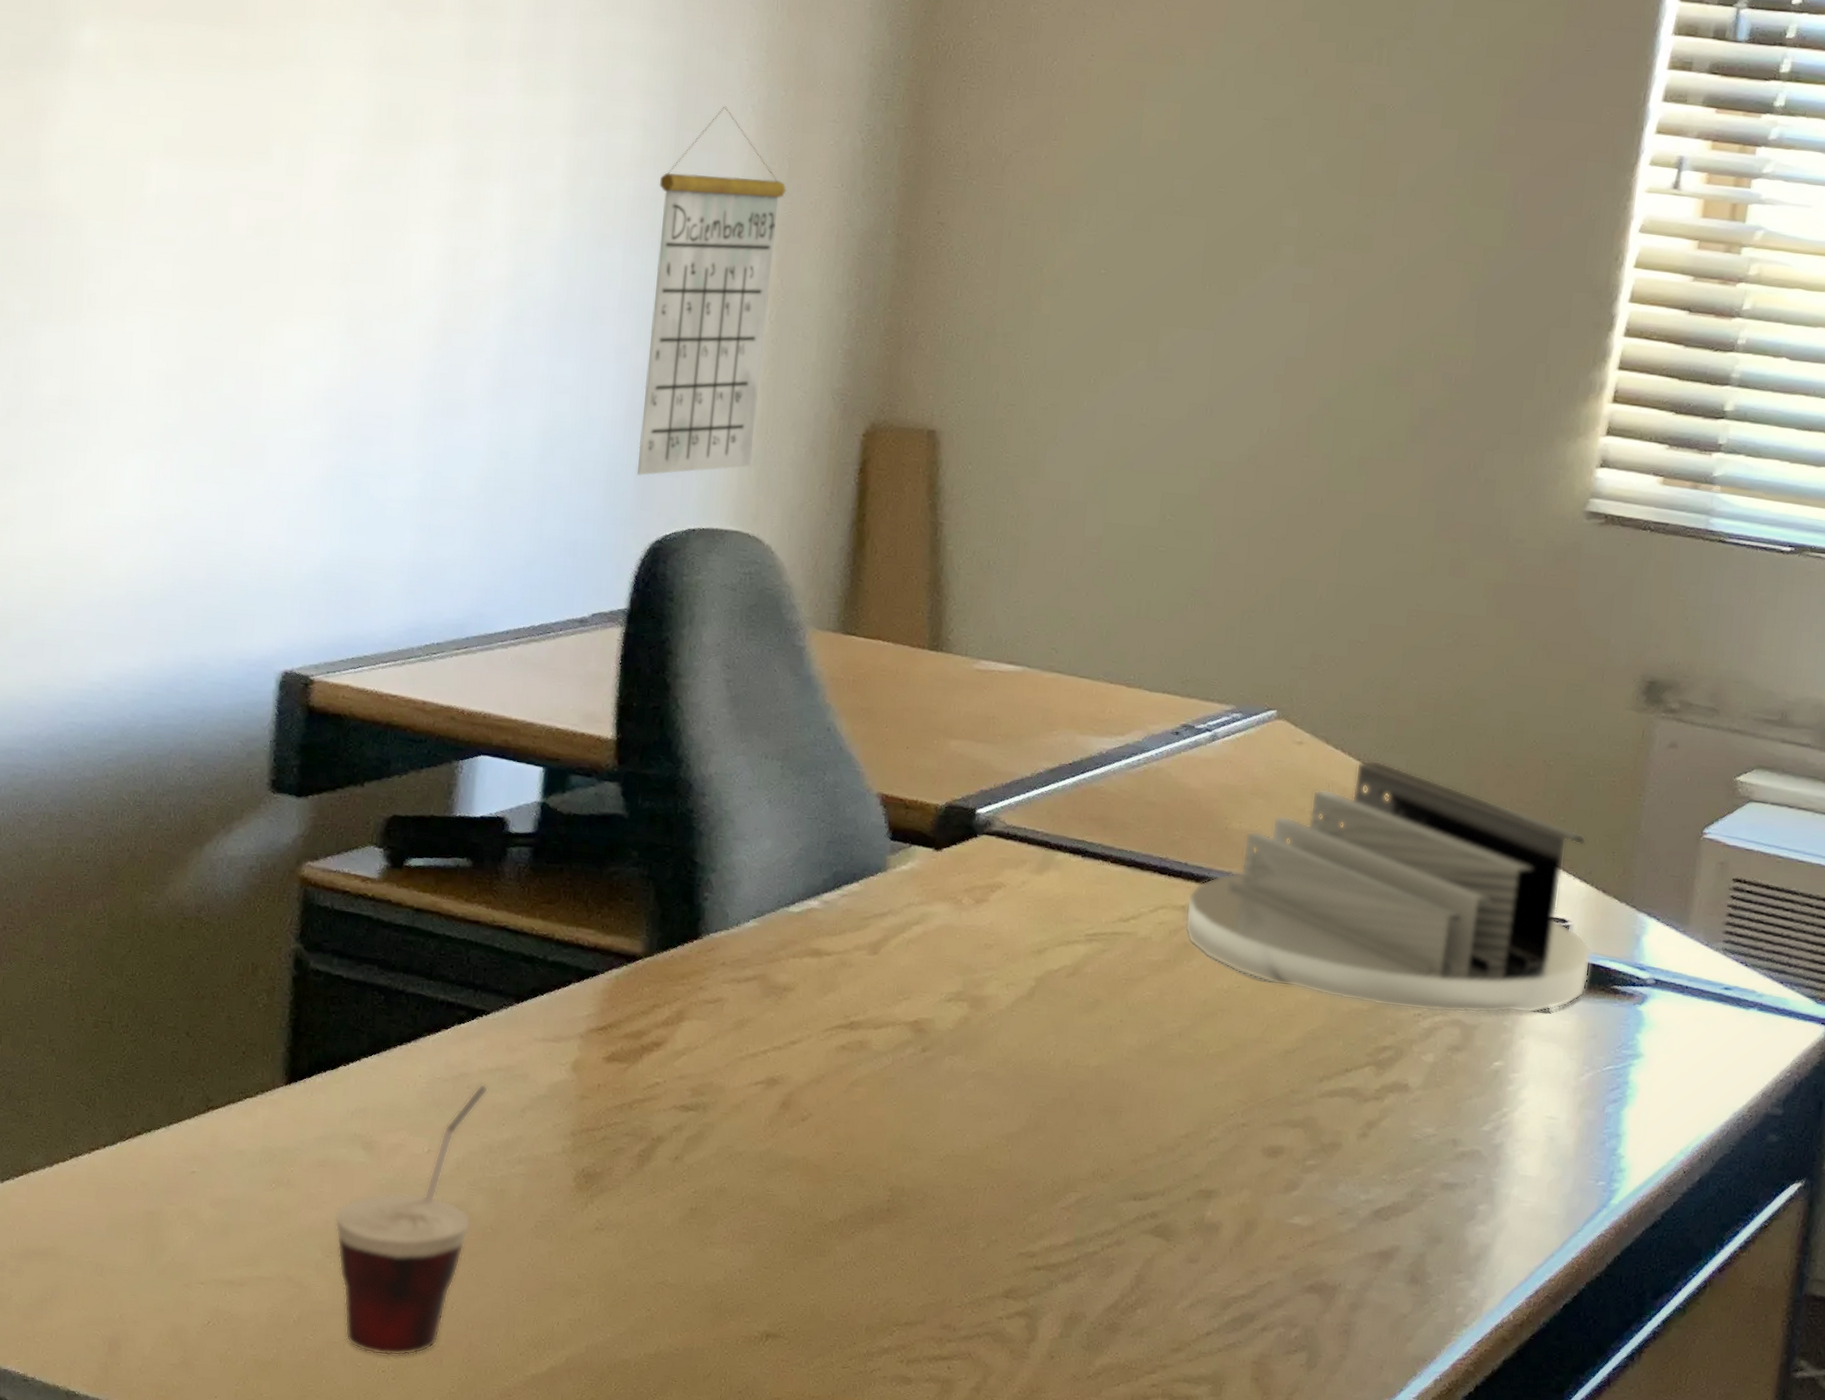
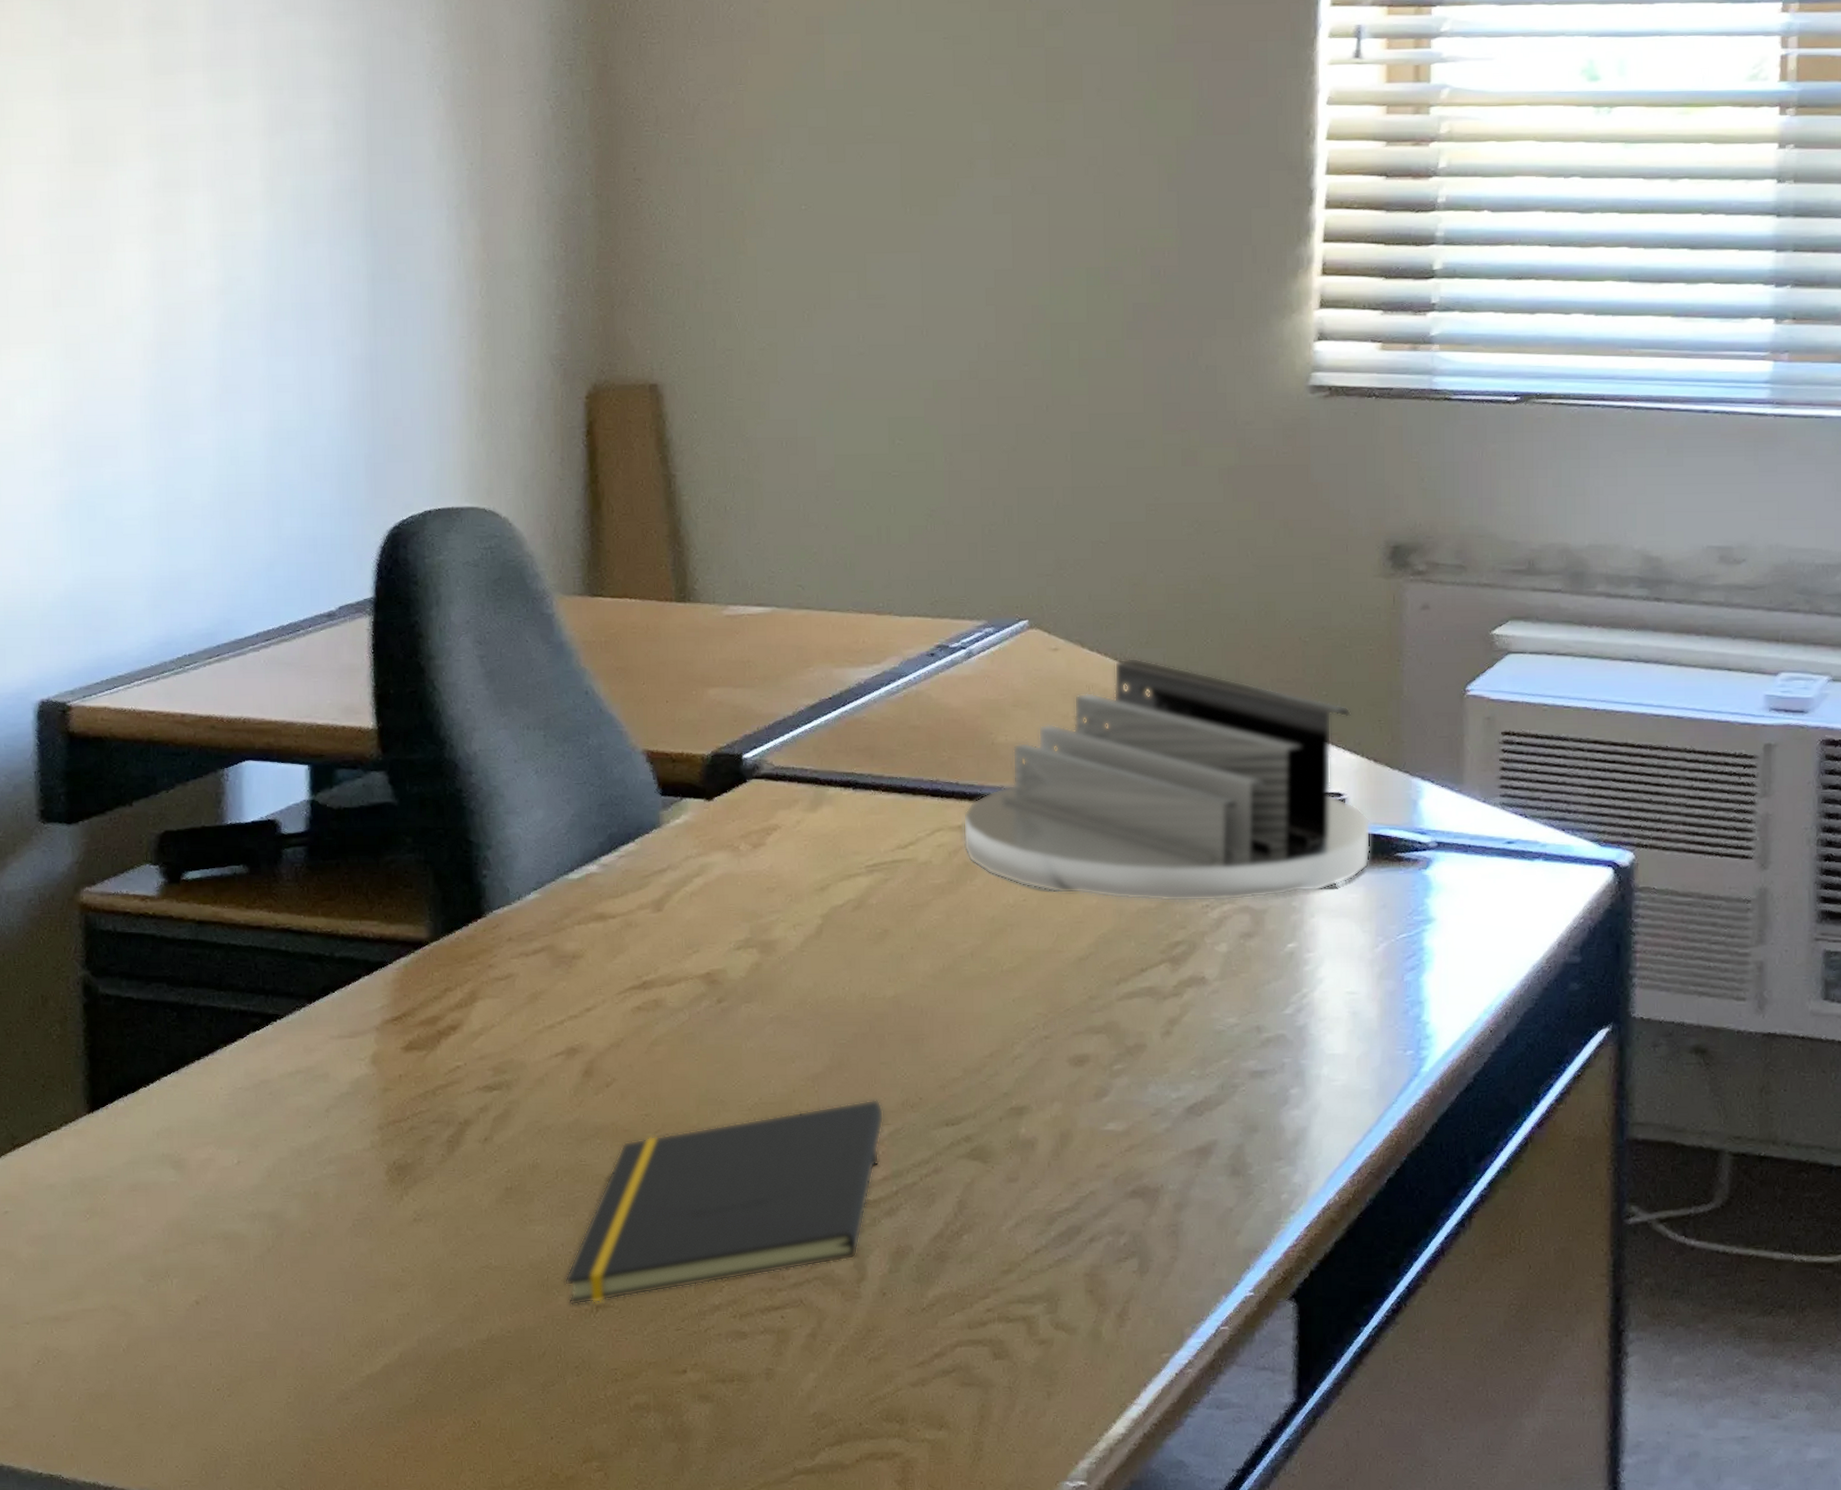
cup: present [334,1084,488,1357] -> none [151,1089,290,1374]
calendar: present [636,106,787,476] -> none [356,90,482,464]
notepad: none [737,1164,1074,1332] -> present [564,1099,884,1305]

